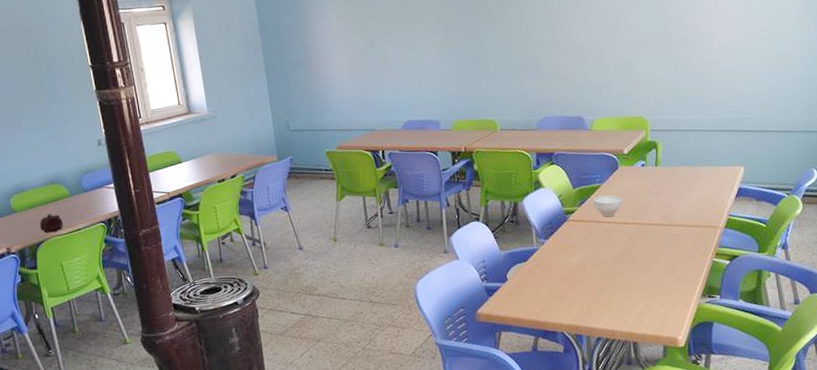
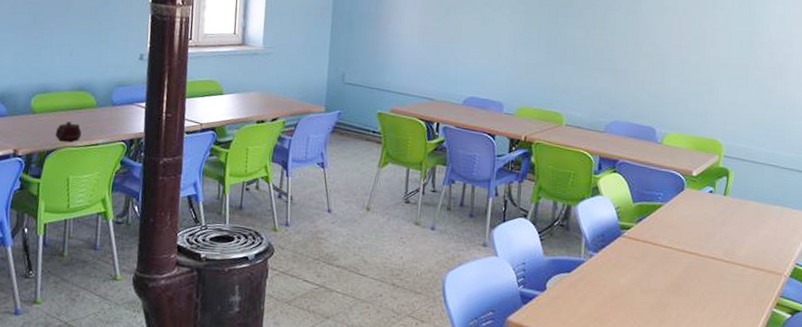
bowl: present [593,195,623,218] -> none [652,216,684,242]

